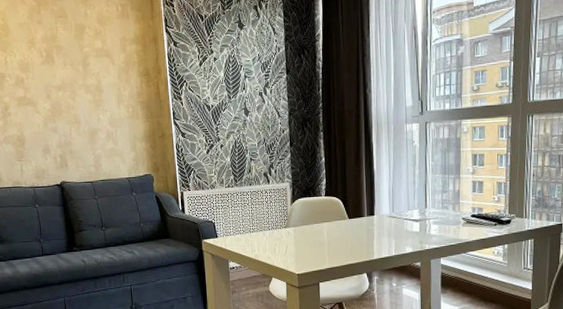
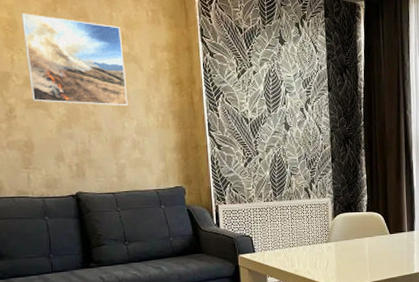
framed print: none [12,17,103,100] -> present [21,13,129,107]

